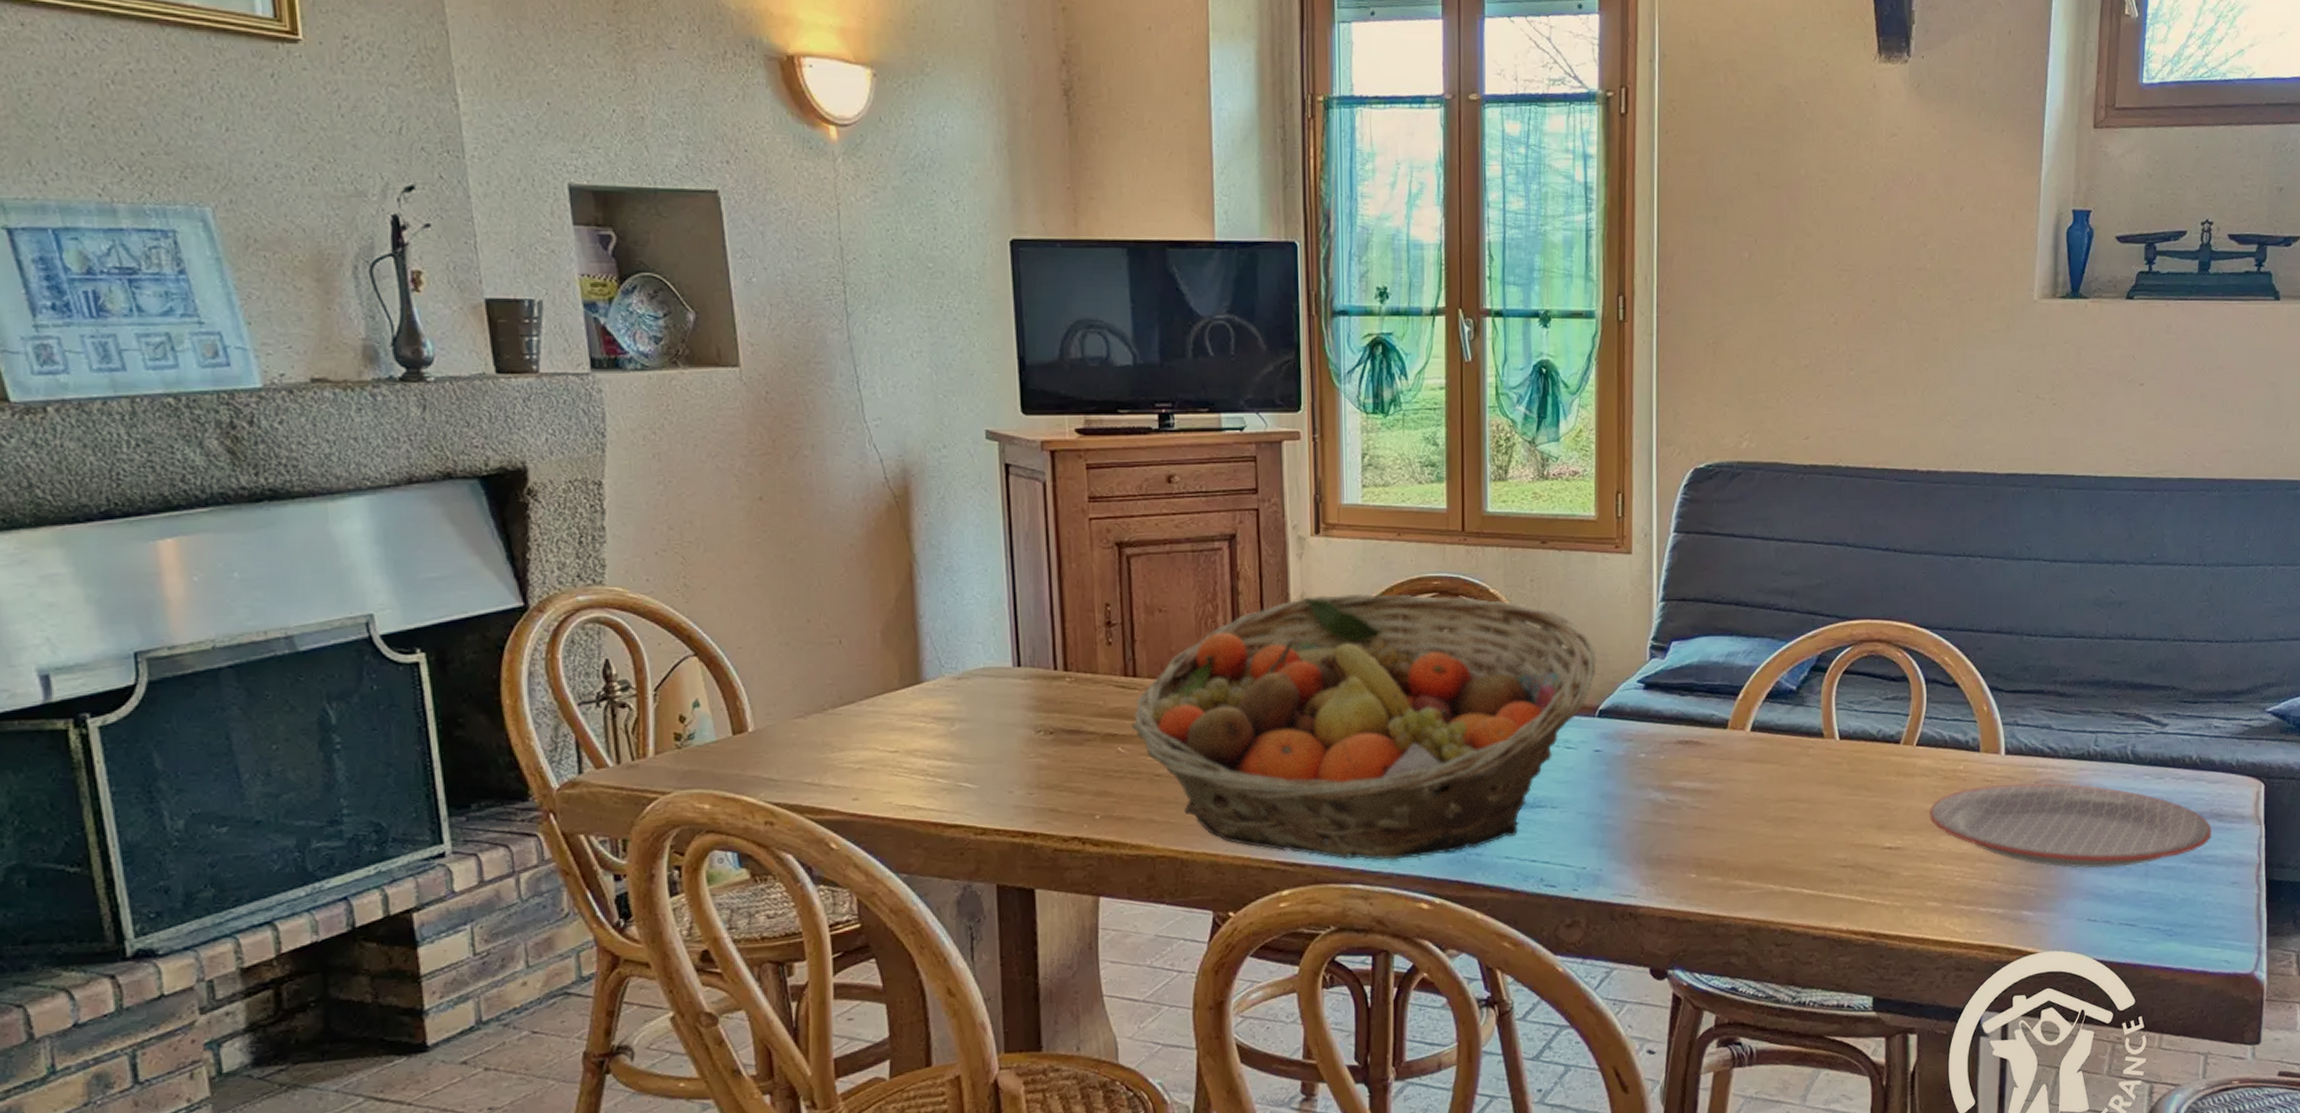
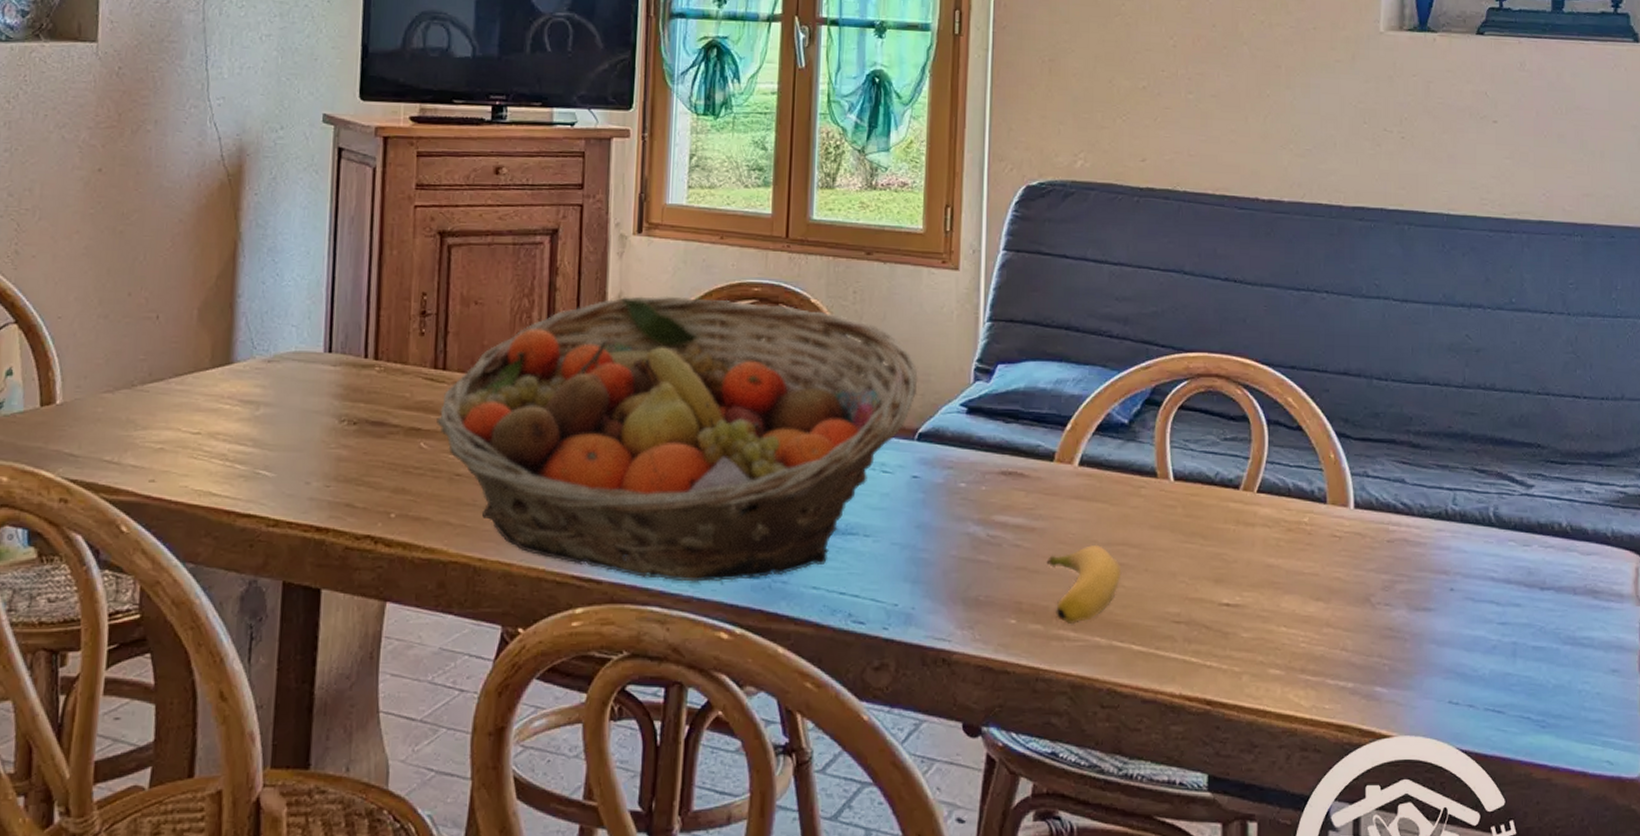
banana: none [1723,801,1792,874] -> present [1046,544,1122,624]
plate: present [1929,782,2211,868] -> none [1271,541,1586,643]

